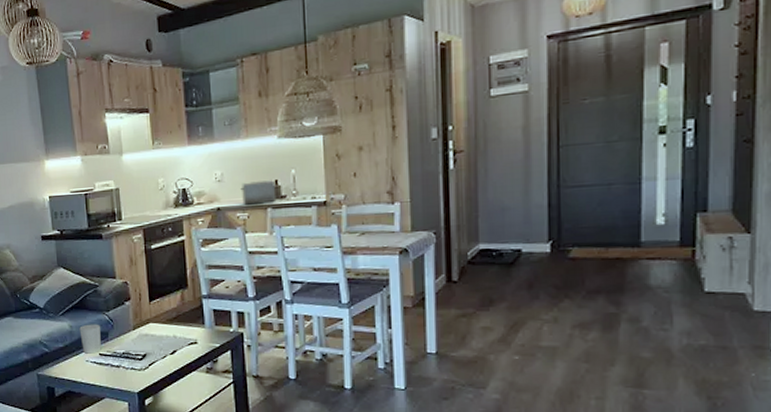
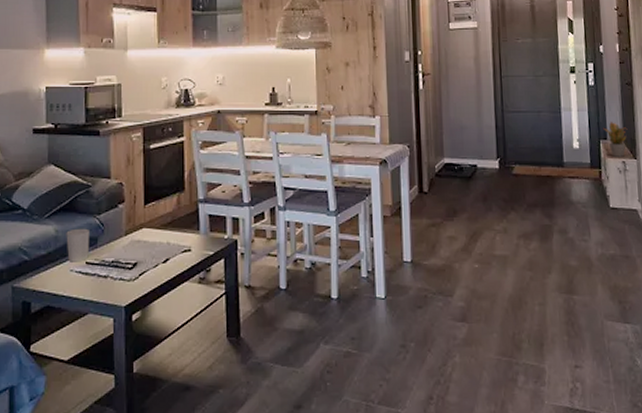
toaster: present [240,180,277,205] -> none [240,87,273,109]
potted plant: none [703,190,740,232] -> present [603,122,628,157]

